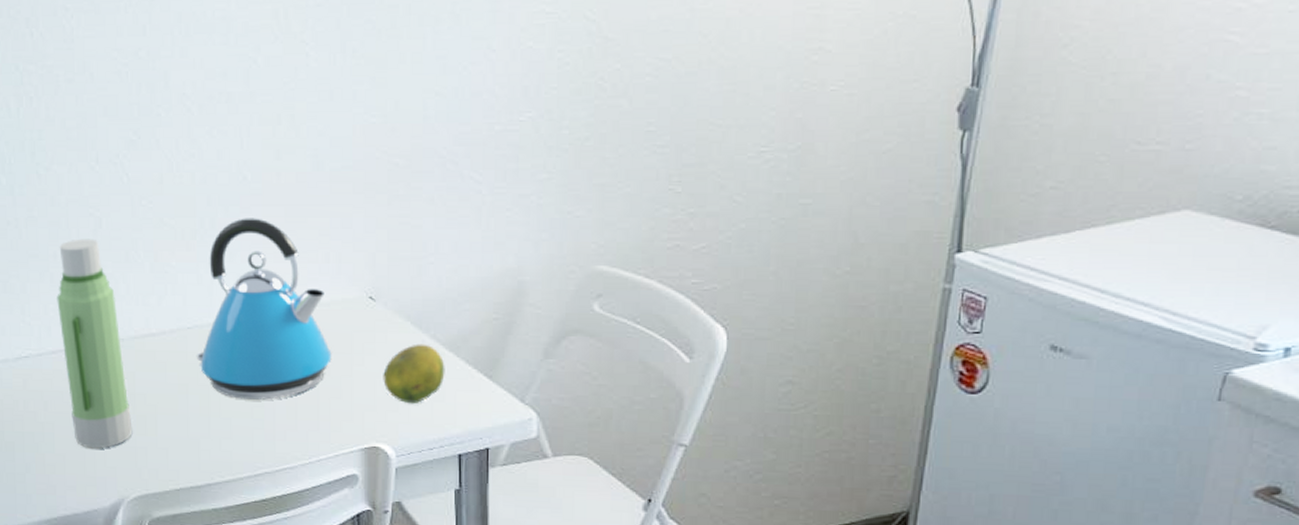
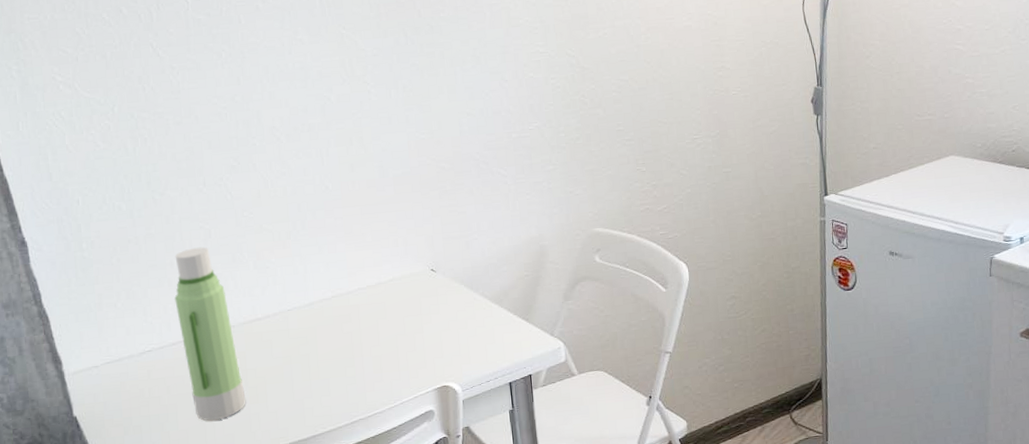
kettle: present [196,218,332,400] -> none [296,217,406,362]
fruit: present [383,343,445,404] -> none [446,300,494,349]

